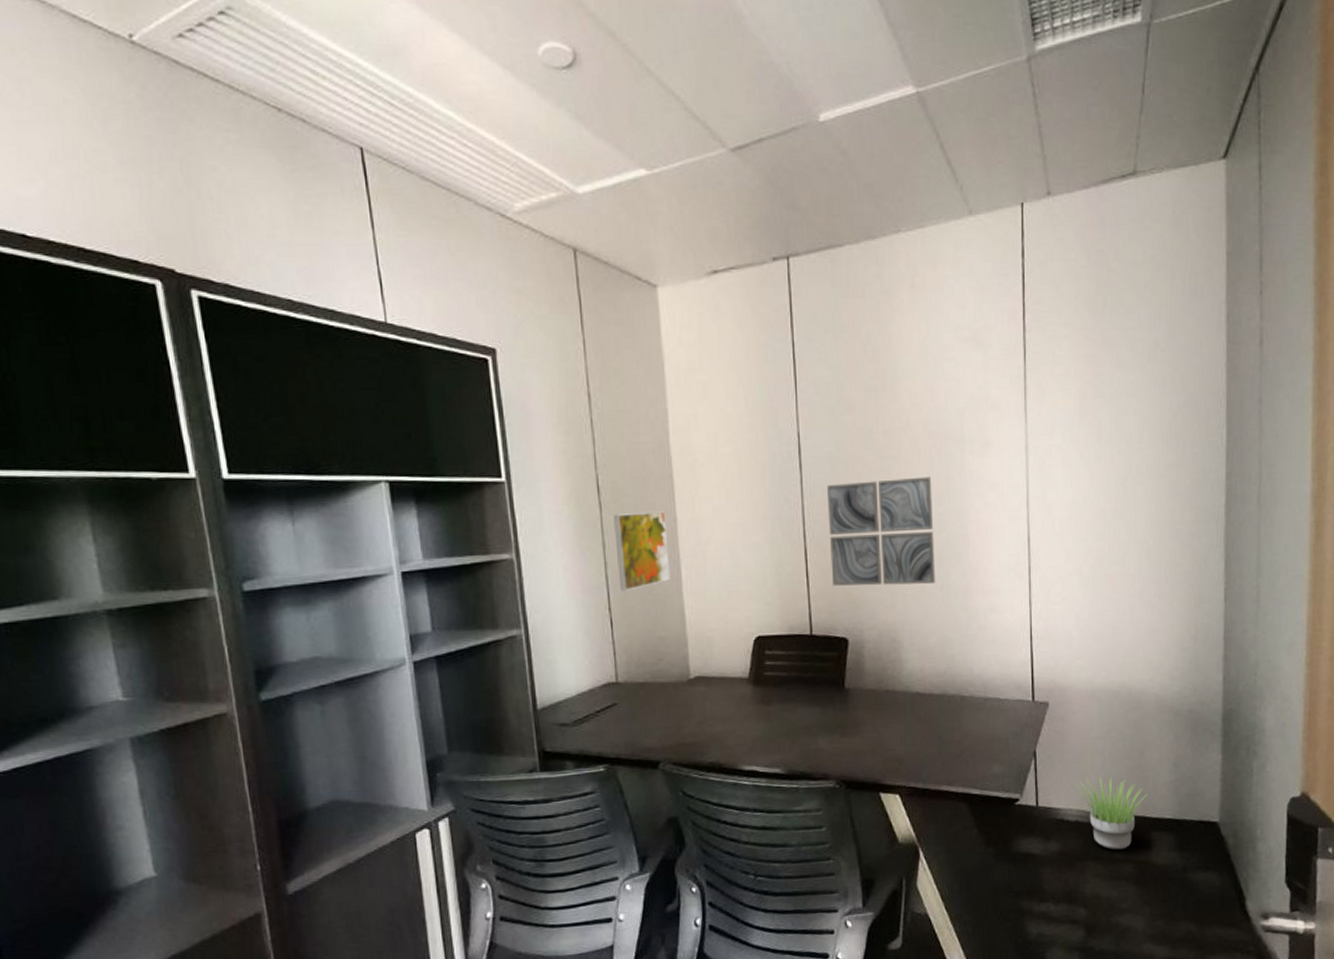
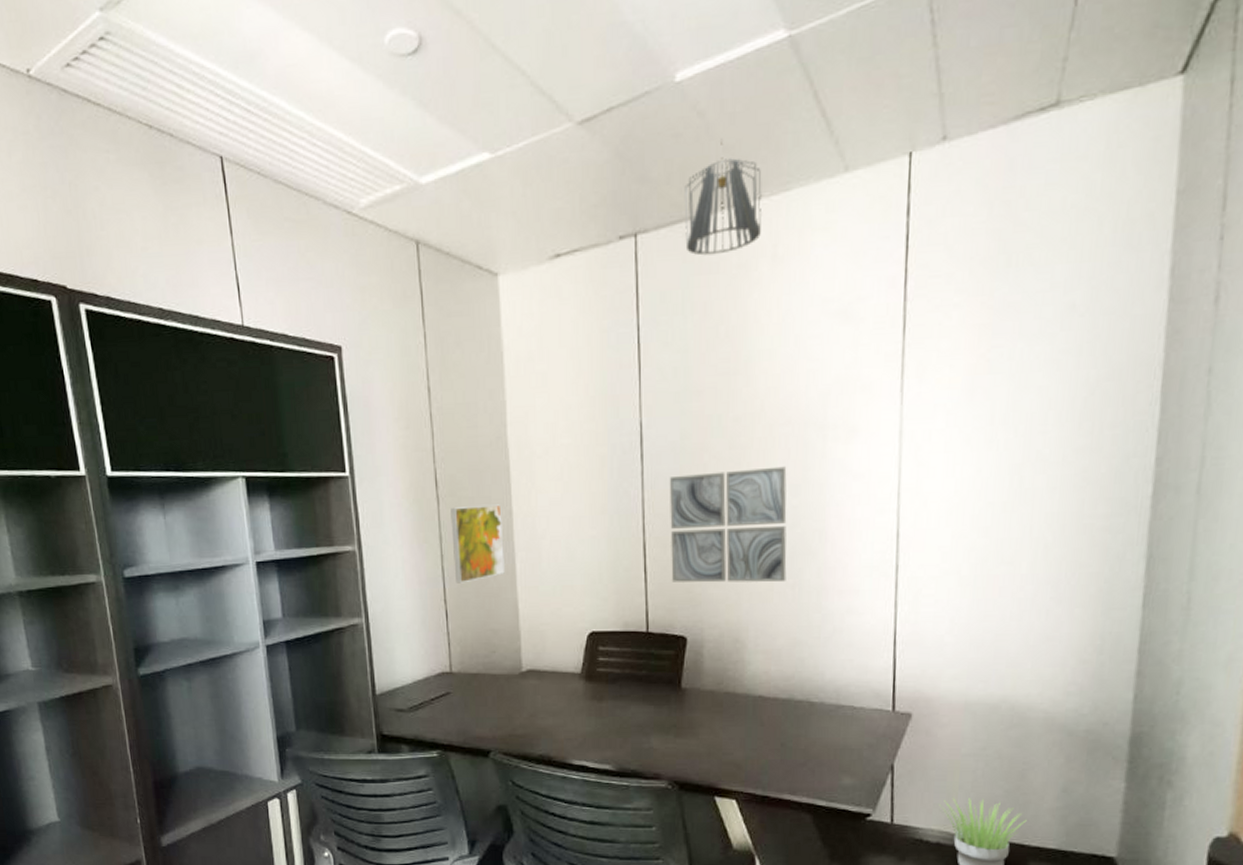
pendant light: none [831,176,900,281] -> present [684,138,762,256]

